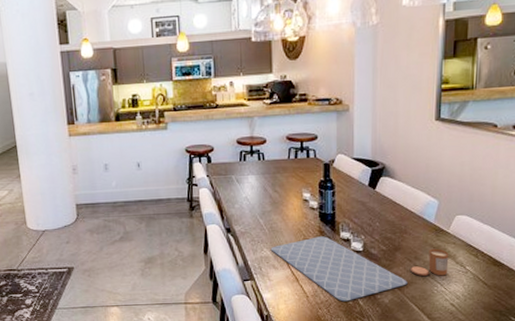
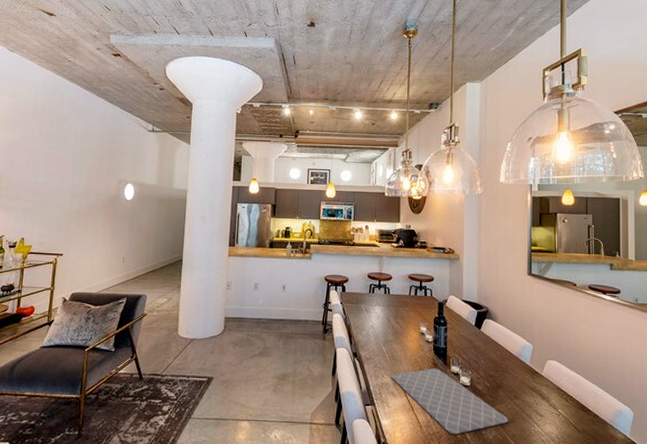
candle: present [411,248,449,277] -> none [511,389,543,417]

